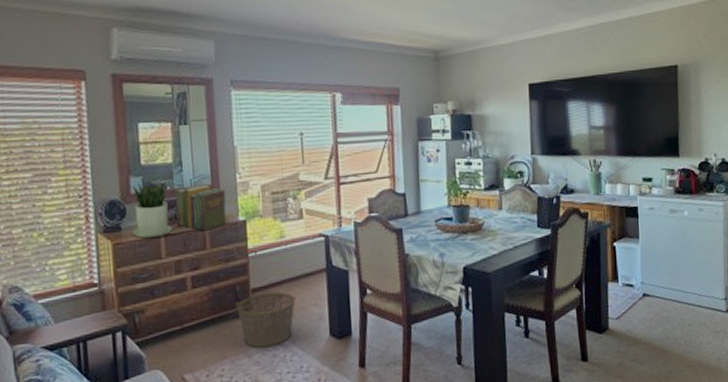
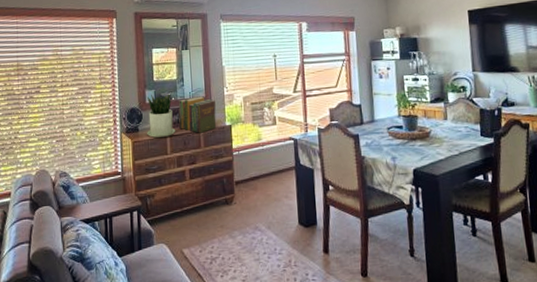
basket: present [235,292,297,348] -> none [222,184,271,231]

